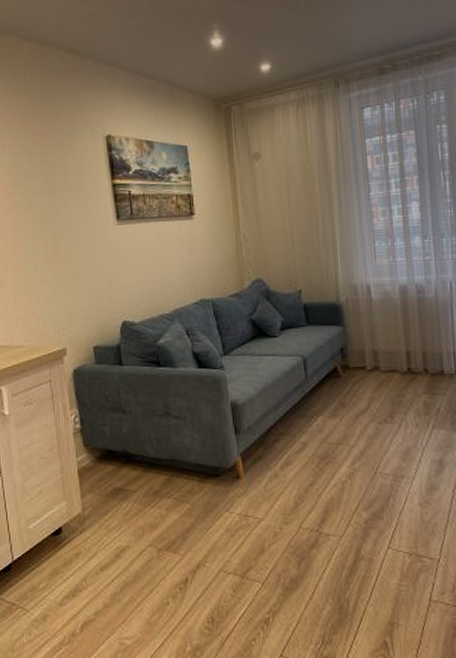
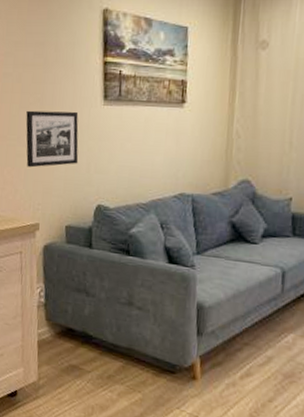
picture frame: none [41,233,99,294] -> present [26,110,79,168]

